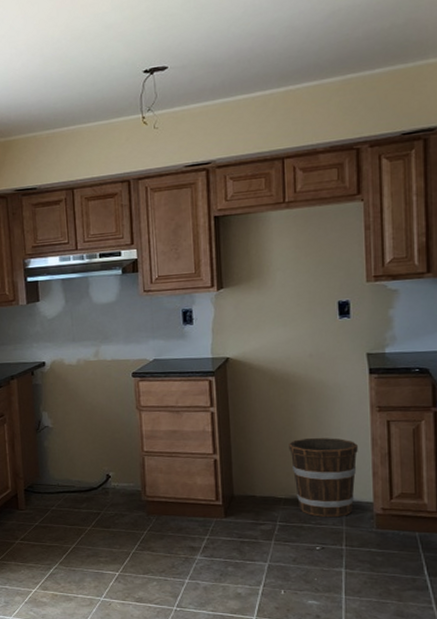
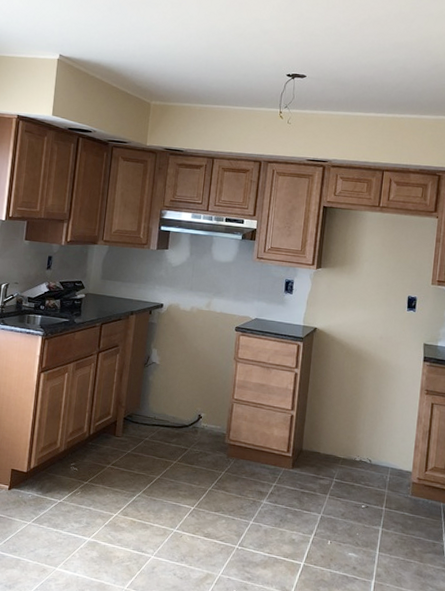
bucket: present [289,437,358,518] -> none [353,408,406,481]

